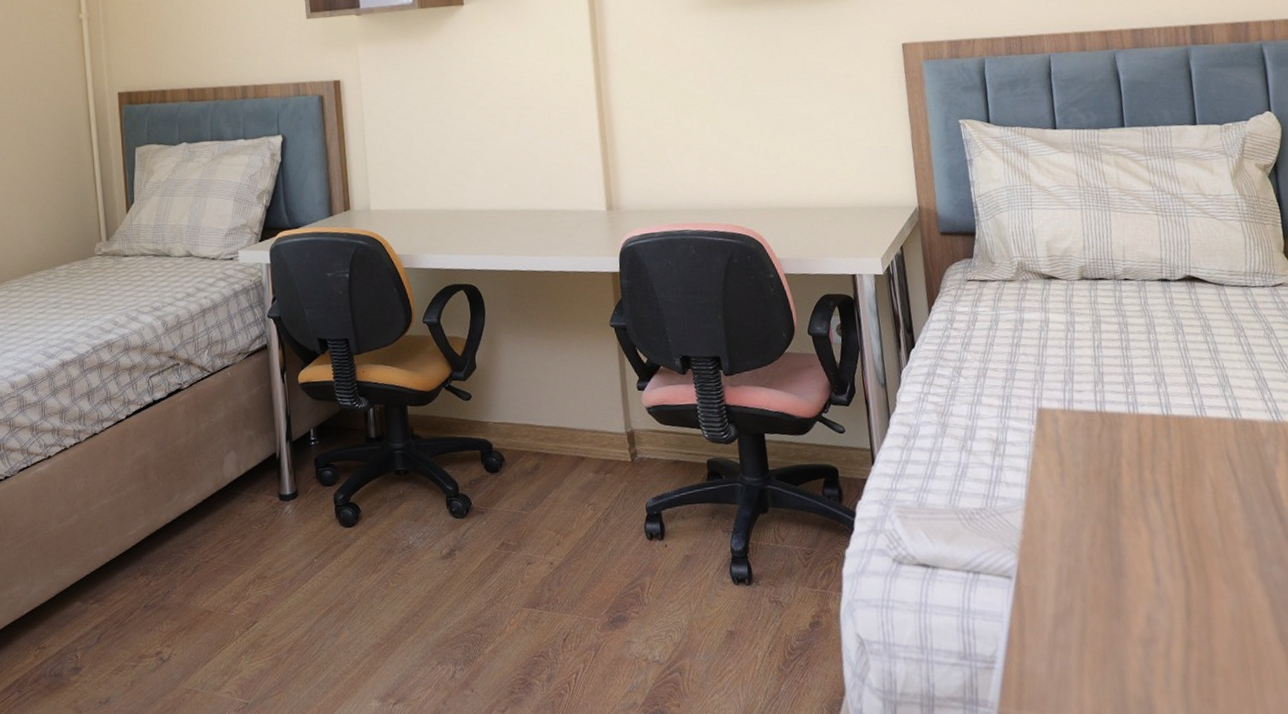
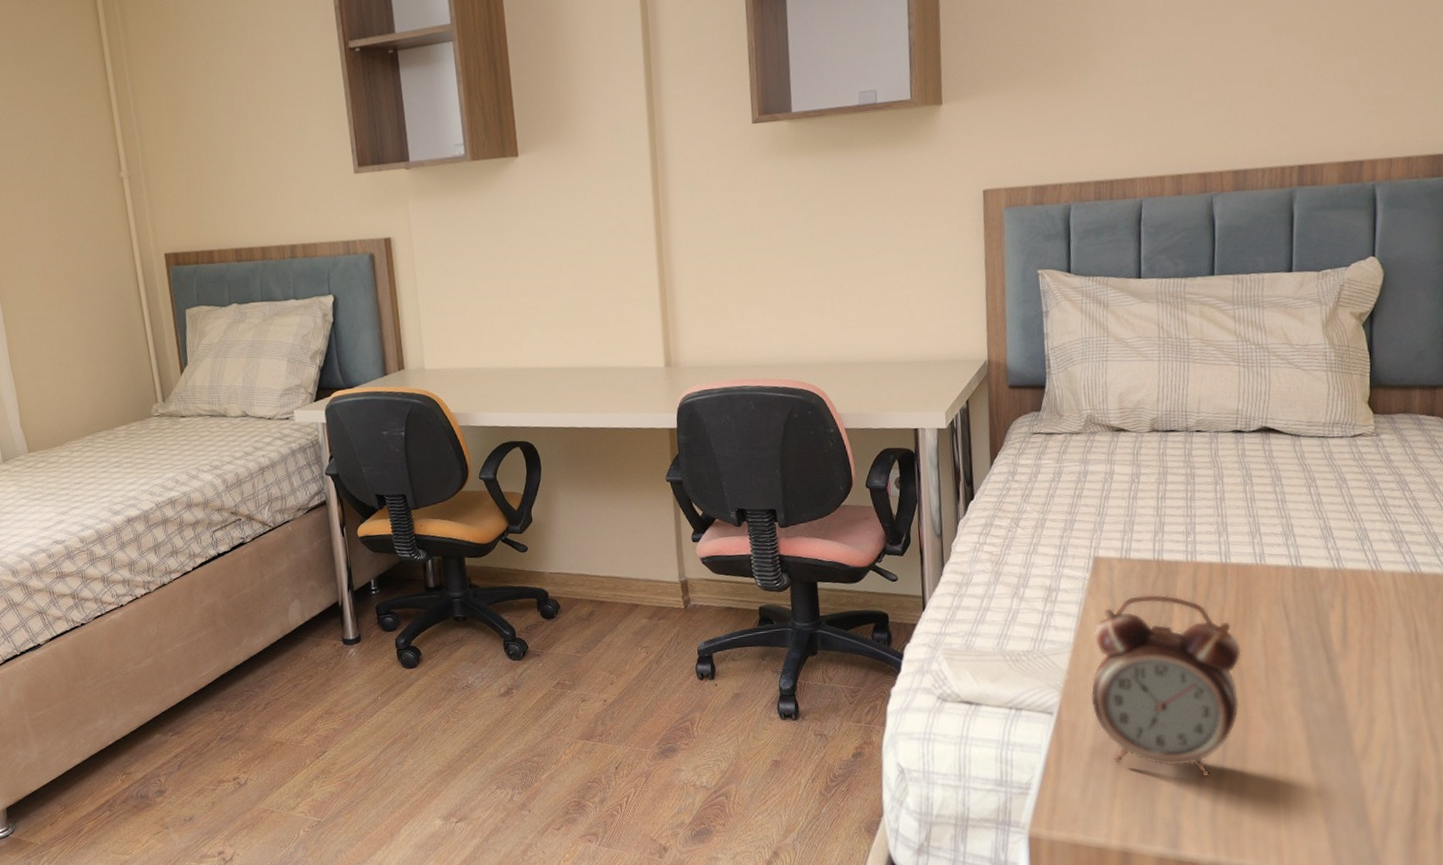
alarm clock: none [1045,447,1199,649] -> present [1090,594,1242,777]

